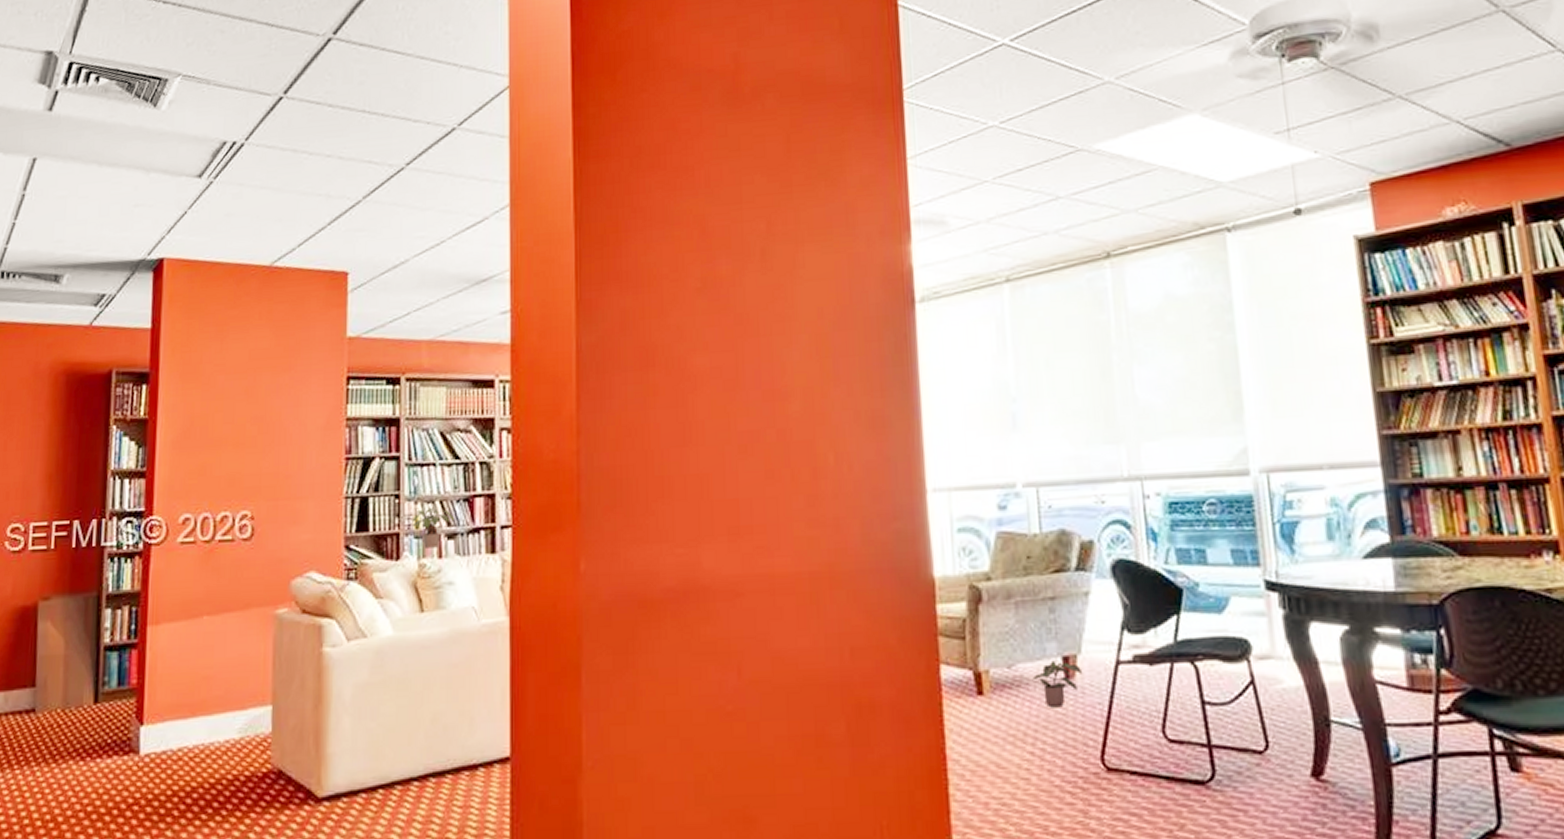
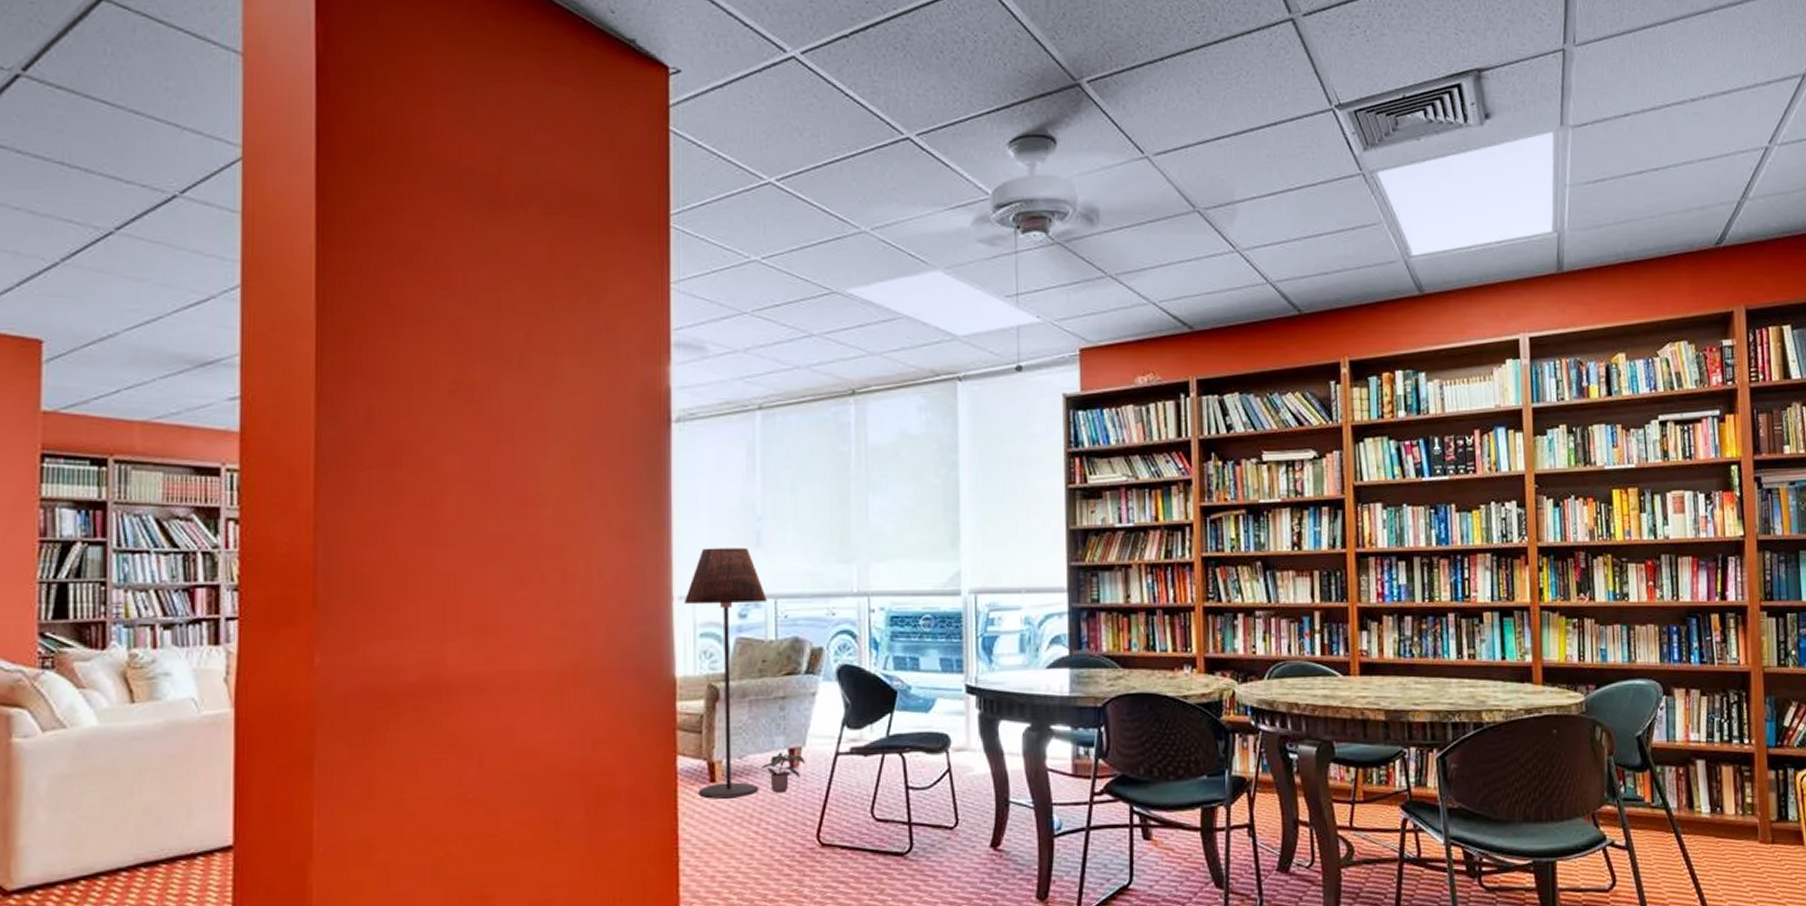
potted plant: present [412,508,455,548] -> none [121,597,172,638]
floor lamp: none [938,432,1032,714] -> present [684,547,767,799]

